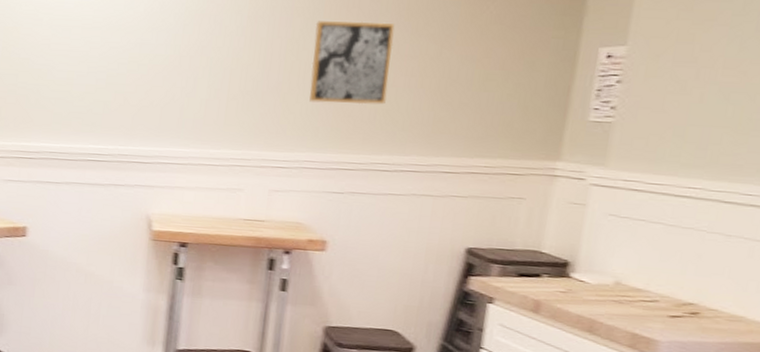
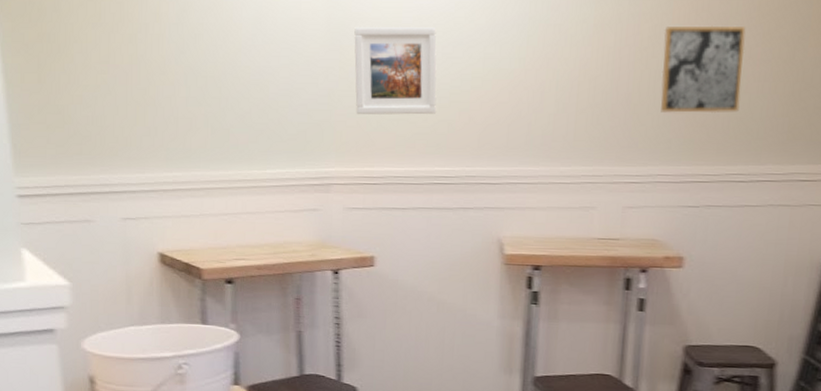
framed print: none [16,10,97,95] -> present [354,27,437,115]

